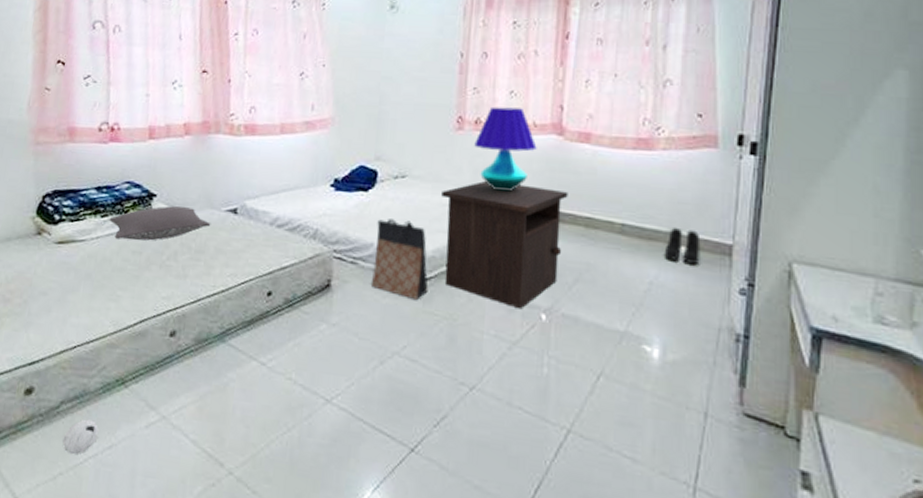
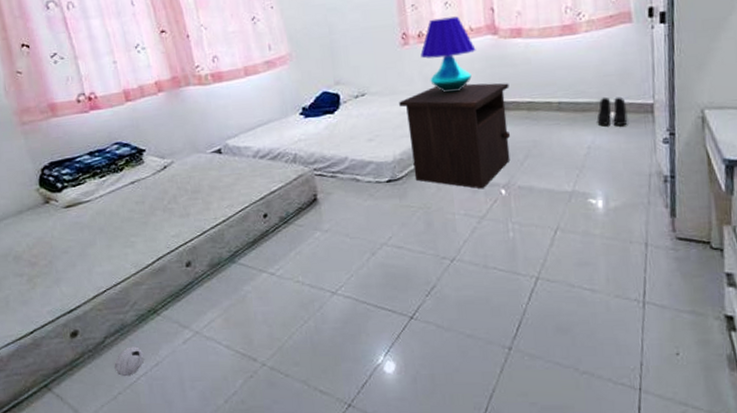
pillow: present [109,206,211,241] -> none [107,155,201,194]
bag: present [372,219,429,300] -> none [347,132,402,198]

